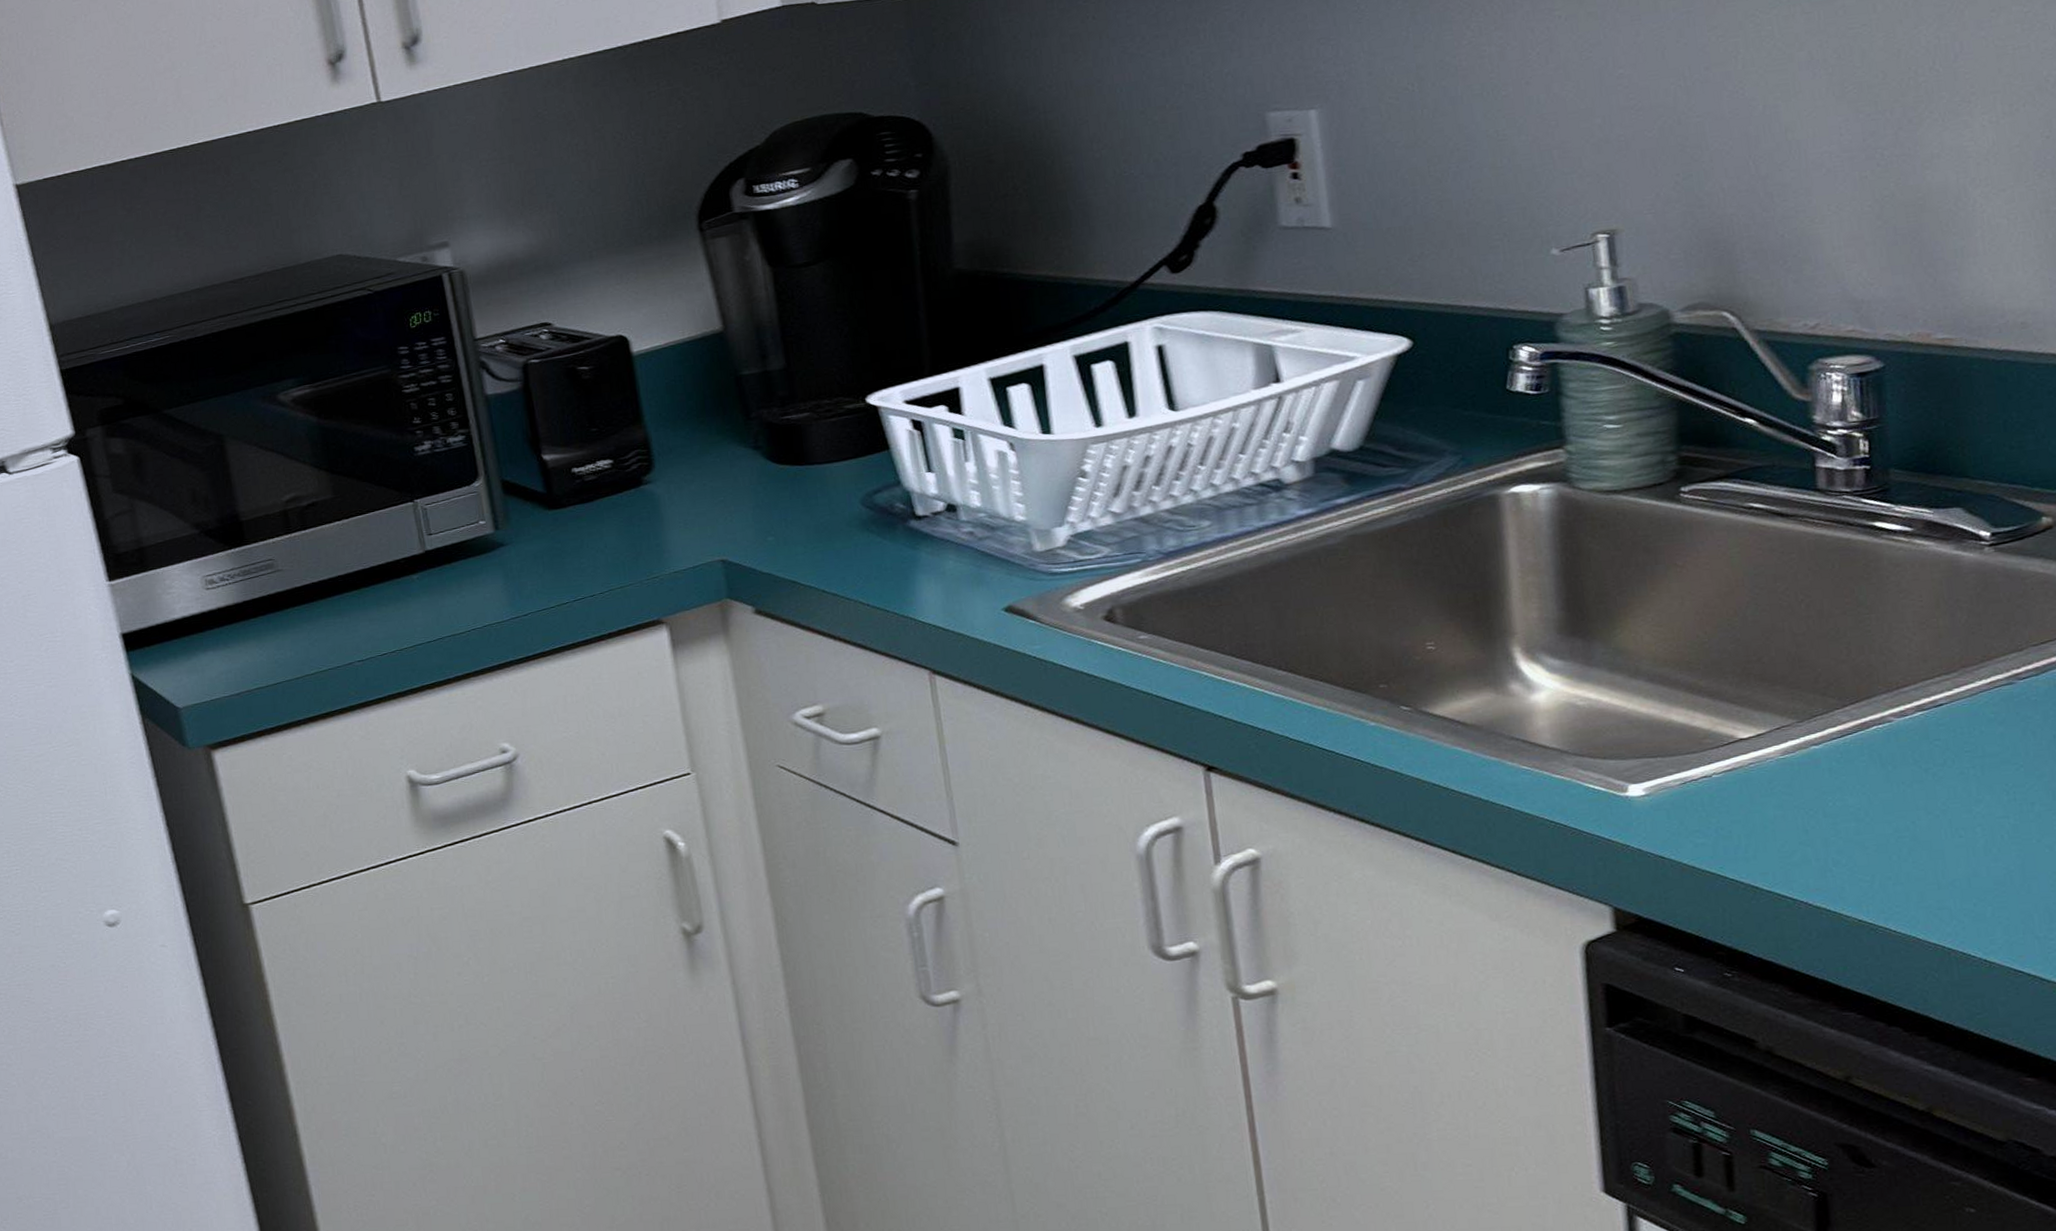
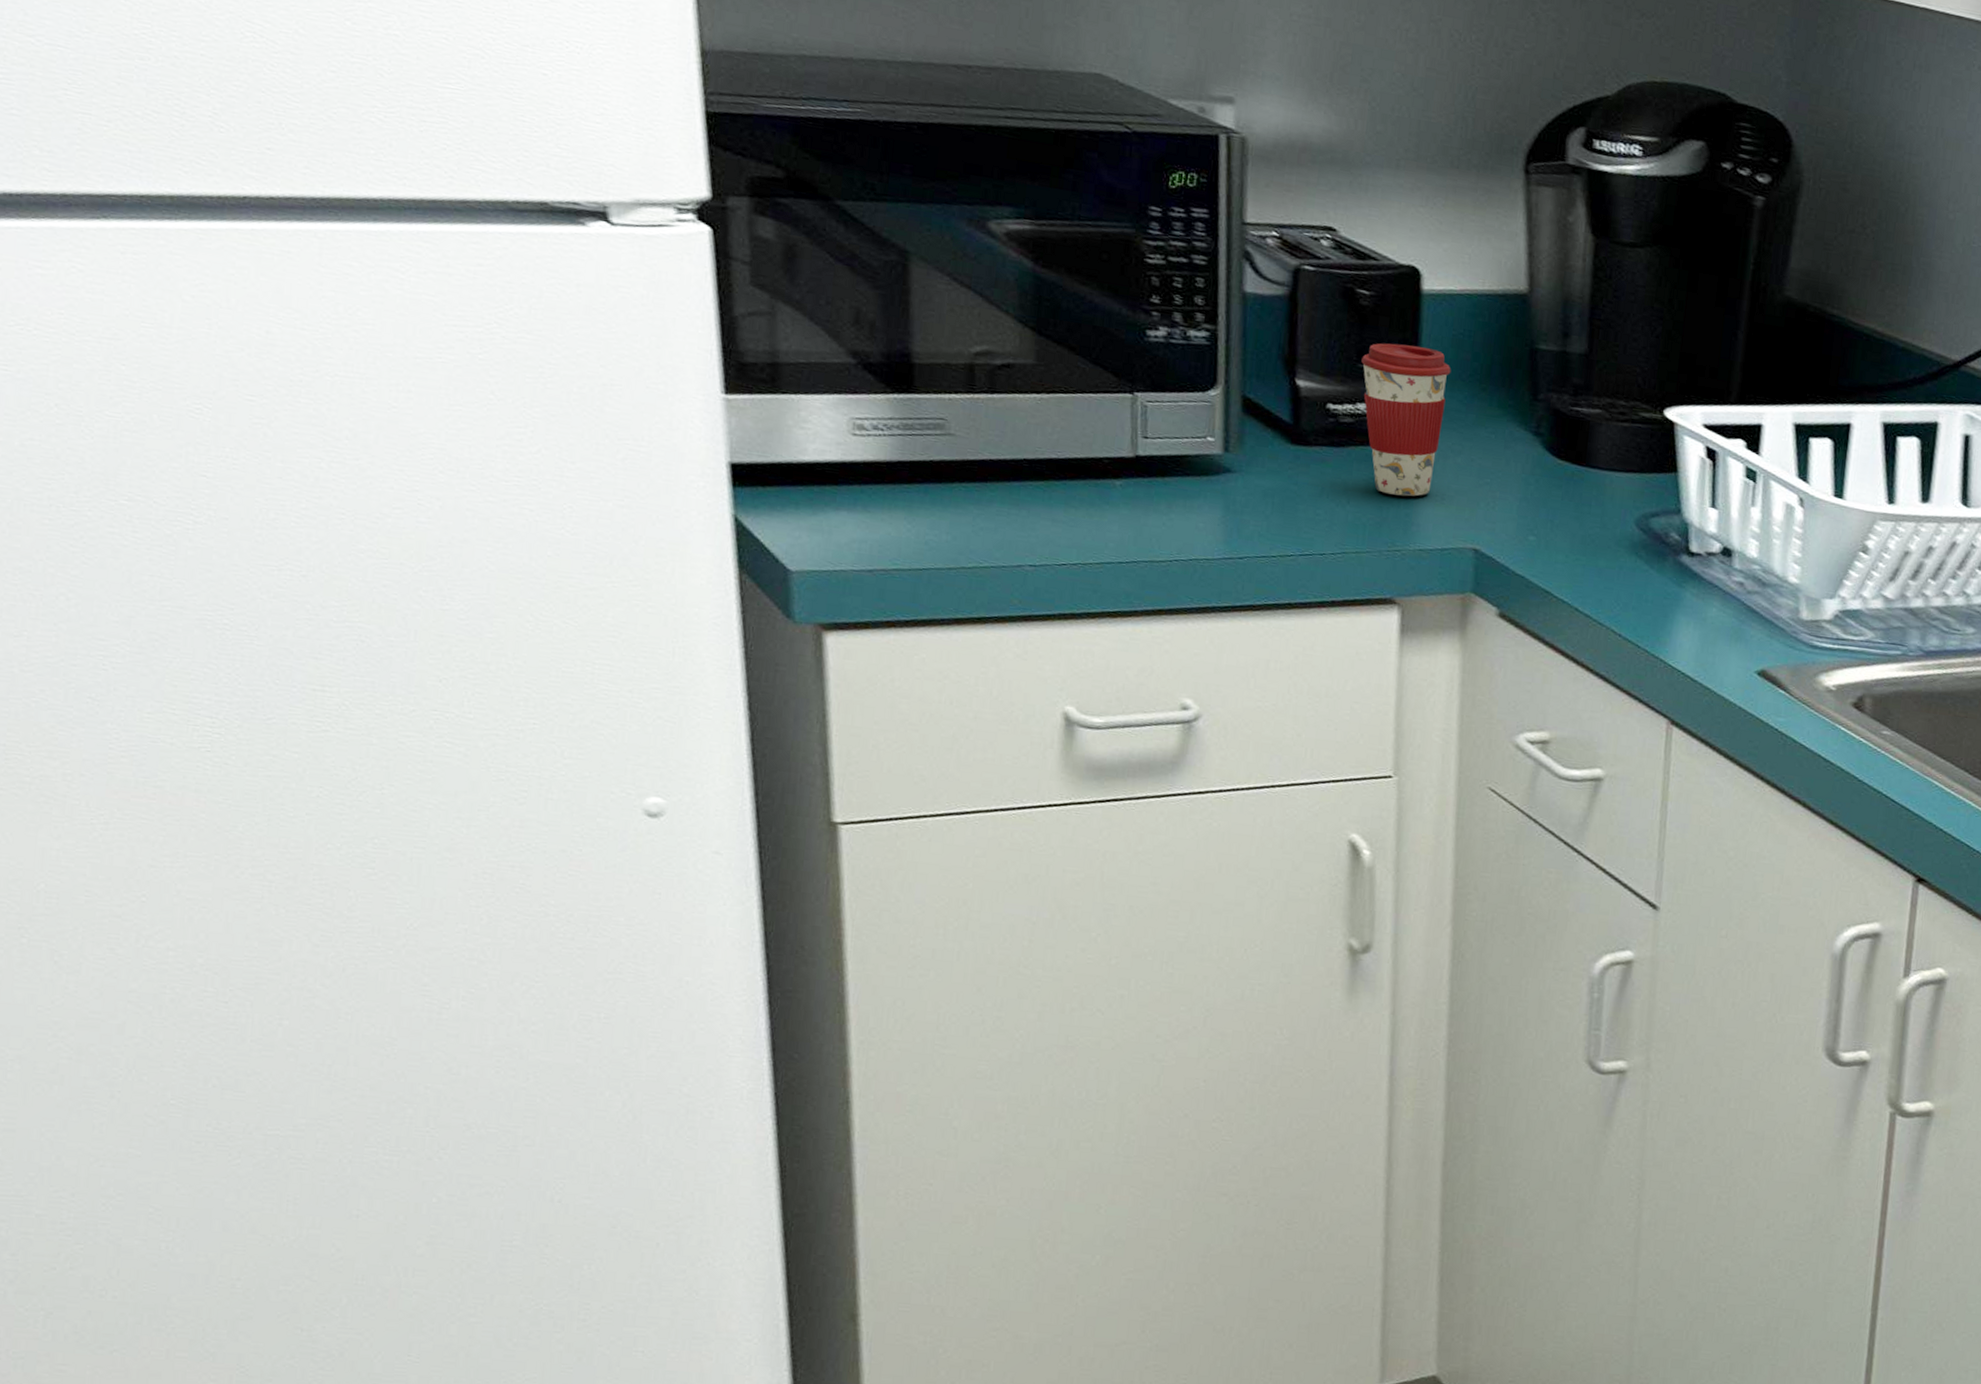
coffee cup: none [593,399,673,532] -> present [1361,343,1451,497]

